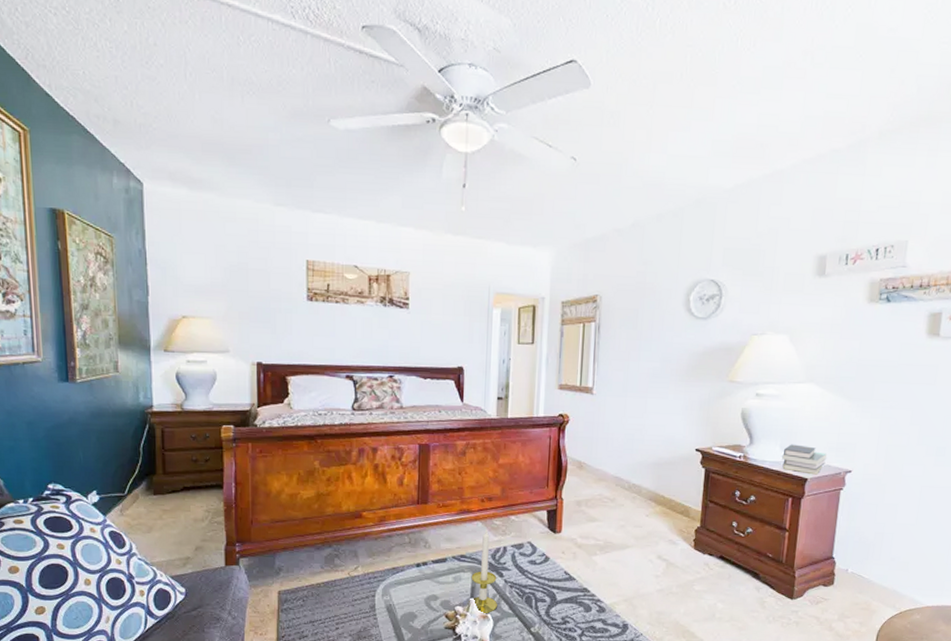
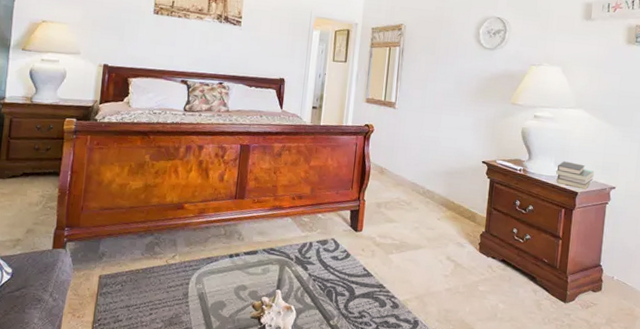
candle: present [467,529,498,614] -> none [273,225,302,306]

